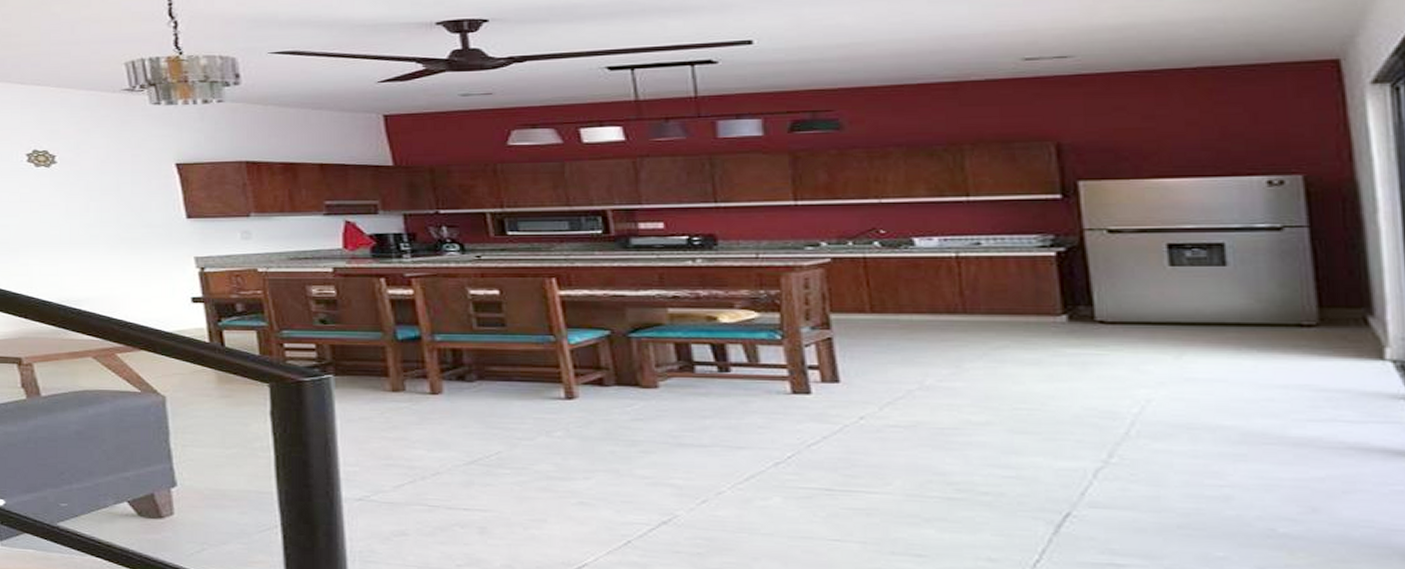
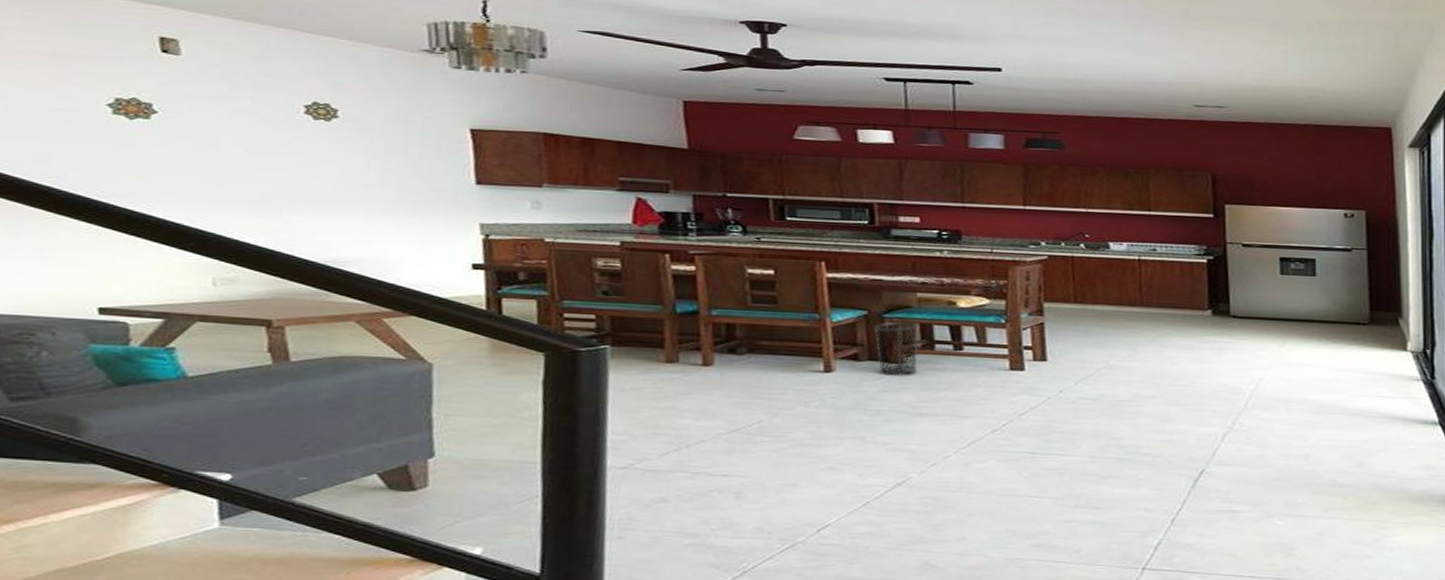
waste bin: none [620,340,676,402] -> present [874,320,919,376]

